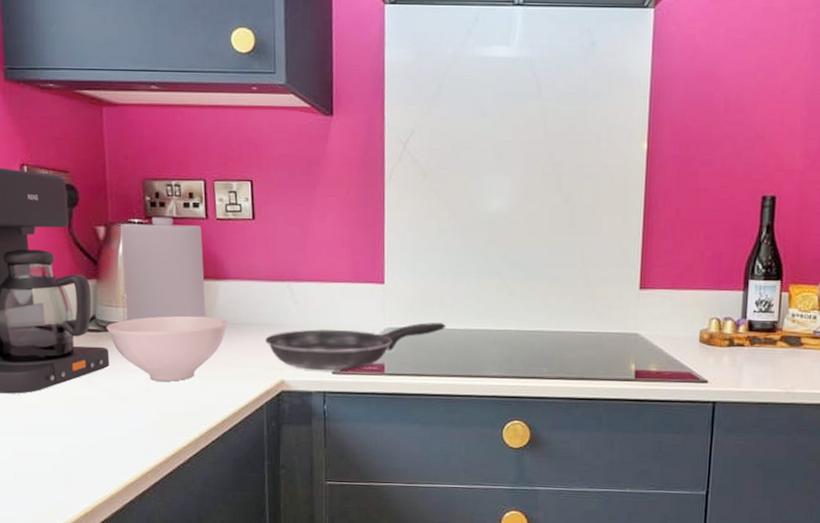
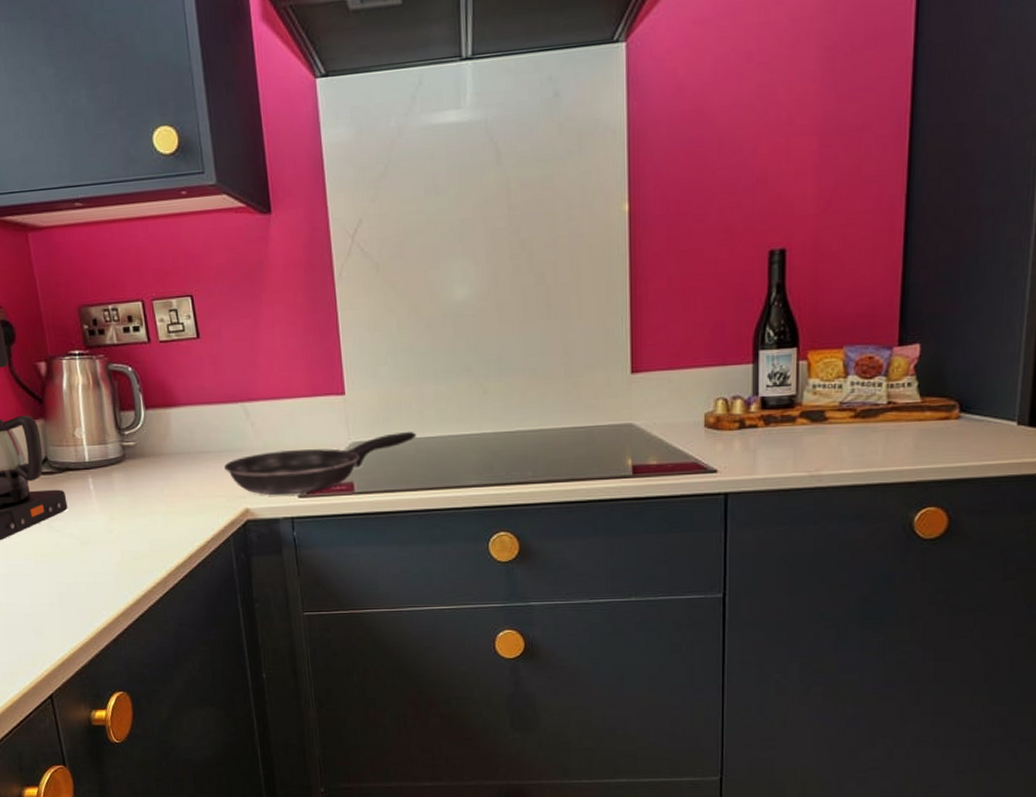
bowl: present [106,315,228,382] -> none [59,447,183,520]
paper towel holder: present [121,216,206,321] -> none [61,344,160,459]

